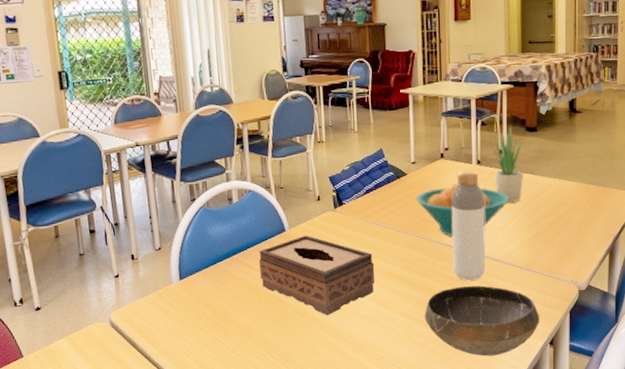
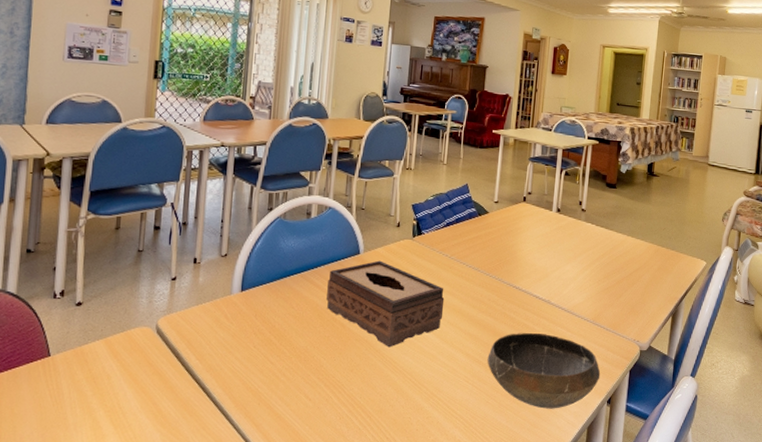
fruit bowl: present [416,182,509,237] -> none [494,227,584,281]
bottle: present [452,170,486,281] -> none [522,216,560,328]
potted plant: present [489,125,524,203] -> none [571,179,602,255]

